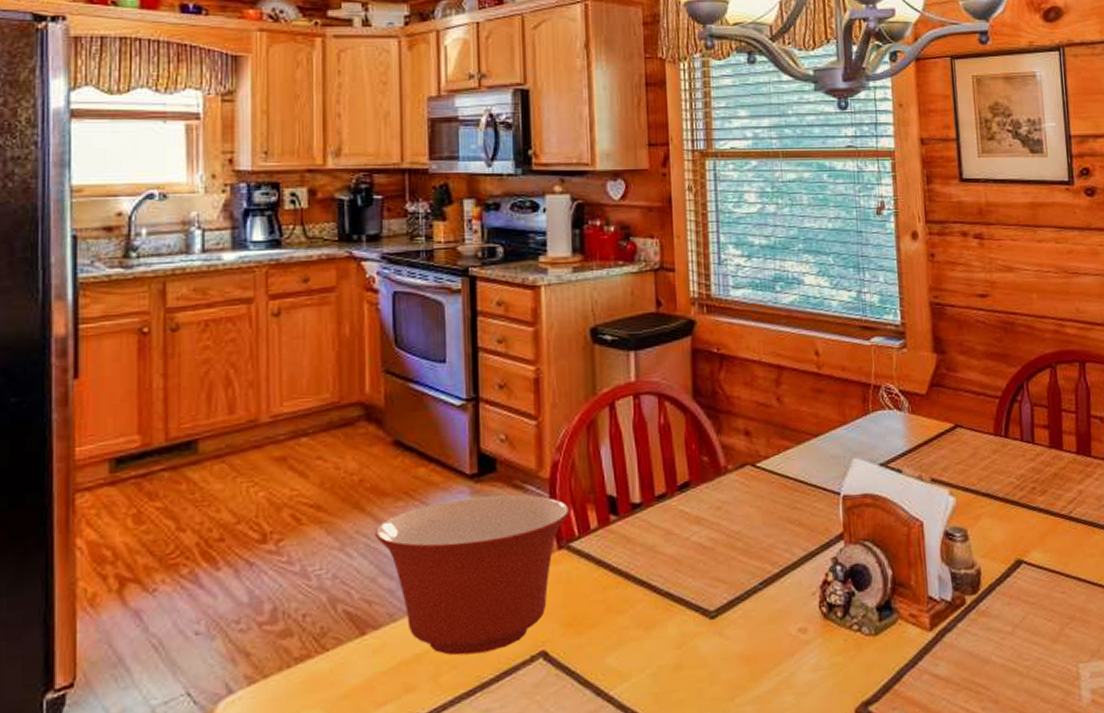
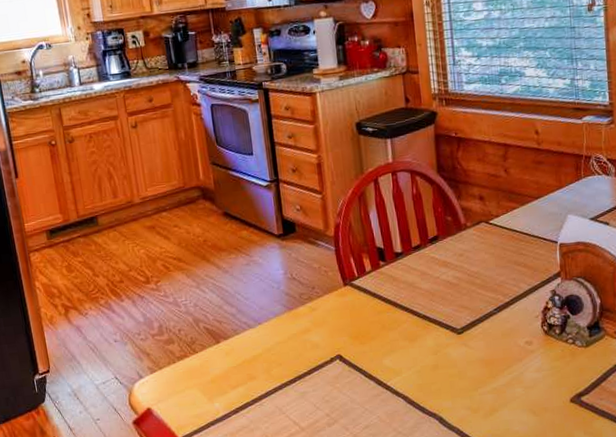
mixing bowl: present [374,494,570,656] -> none [217,248,351,357]

